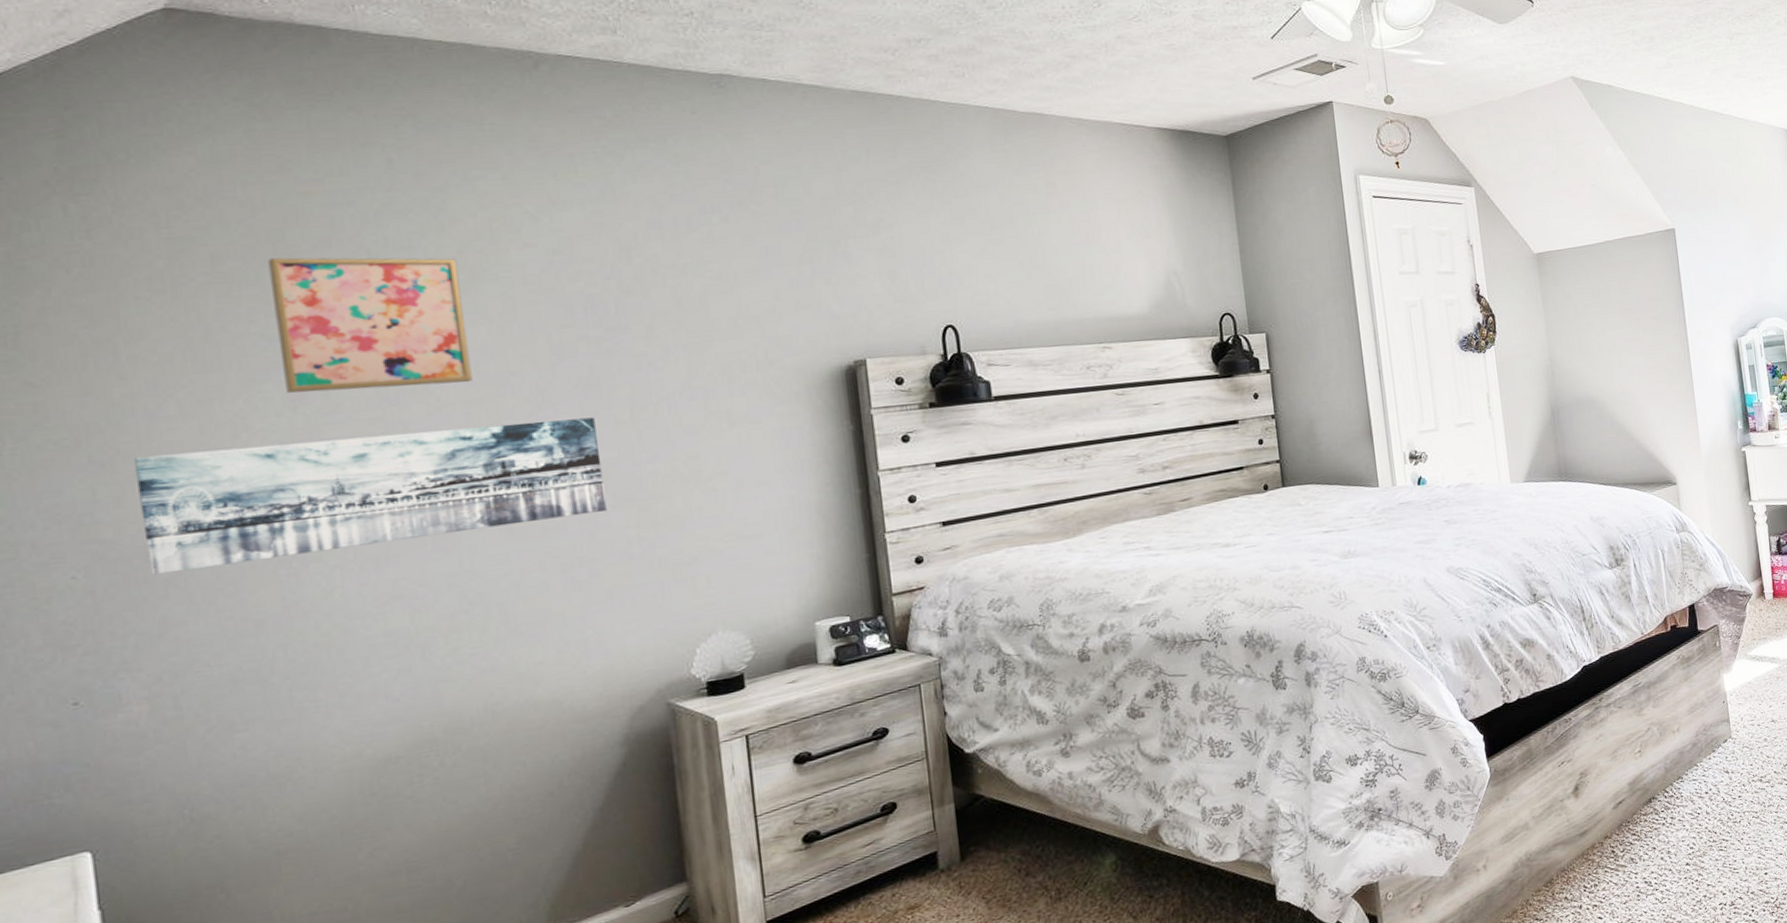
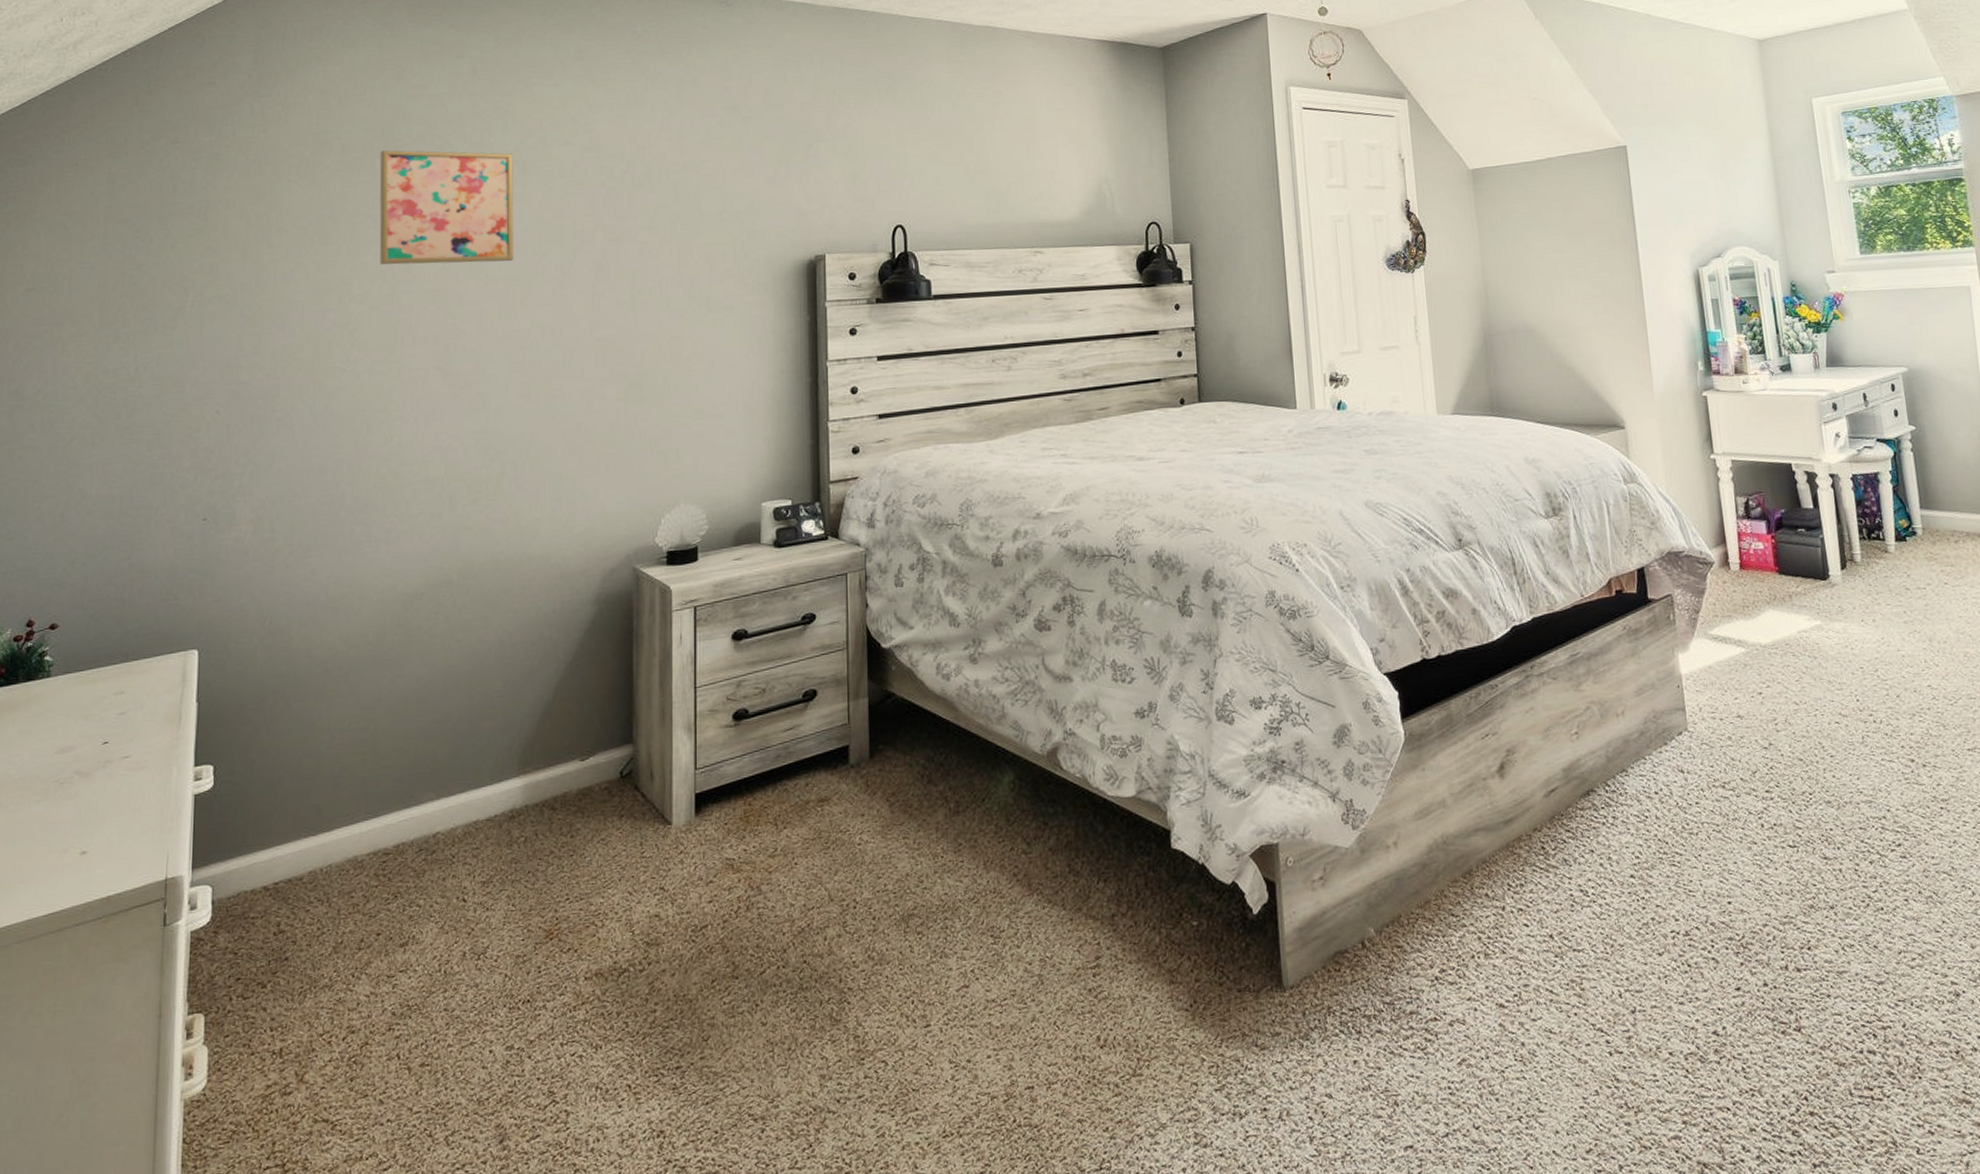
wall art: present [133,417,607,575] -> none [268,297,603,414]

